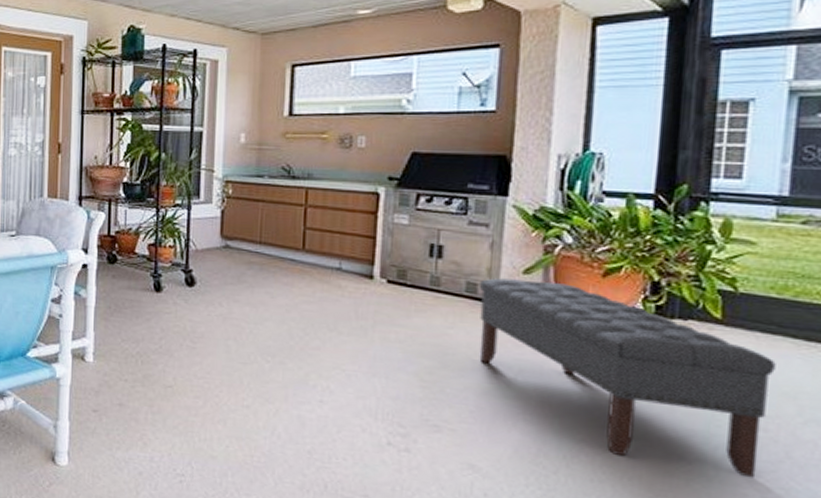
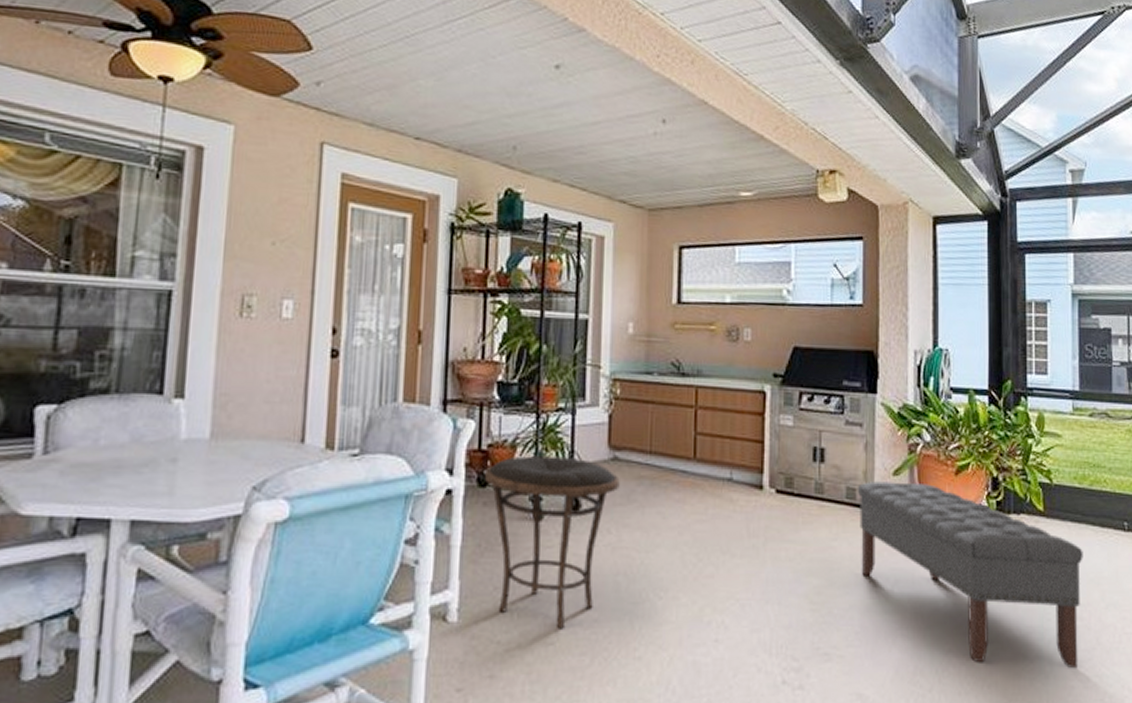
side table: none [112,241,231,377] -> present [484,456,620,629]

